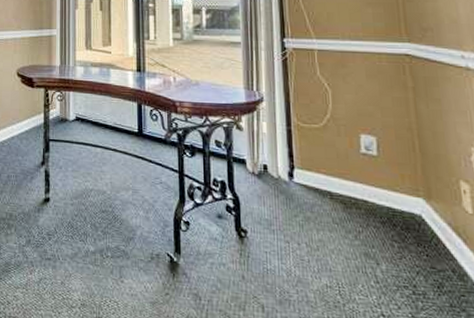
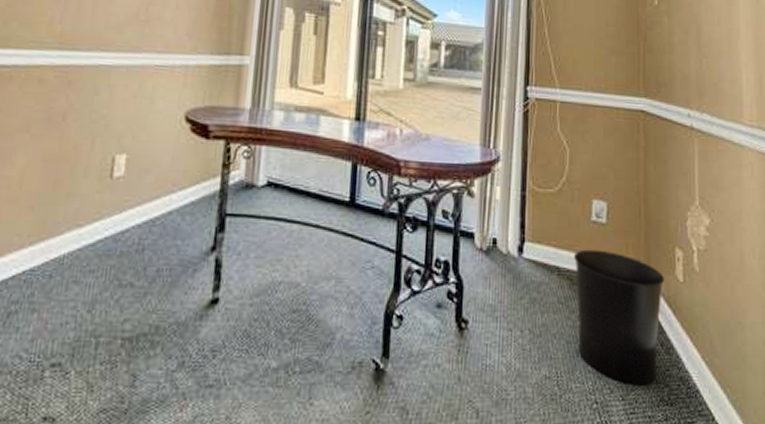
waste bin: none [346,177,451,307] -> present [574,249,665,386]

